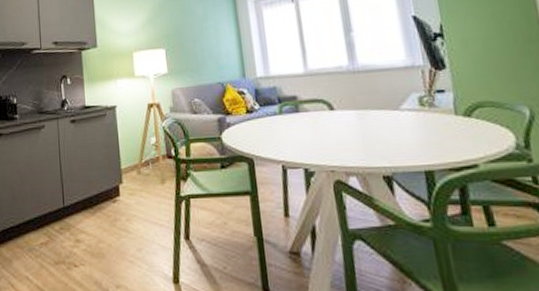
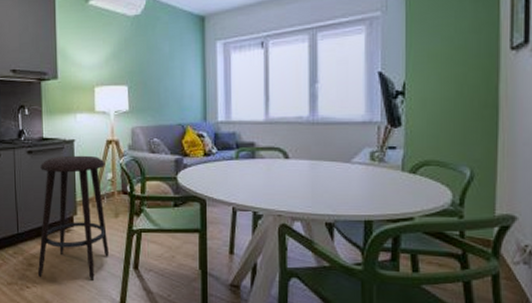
stool: none [84,120,158,255] -> present [37,155,109,280]

